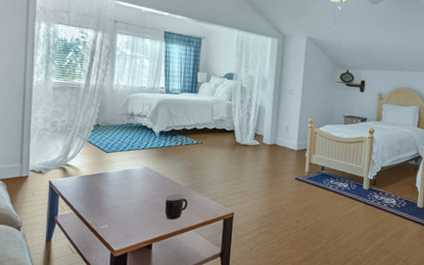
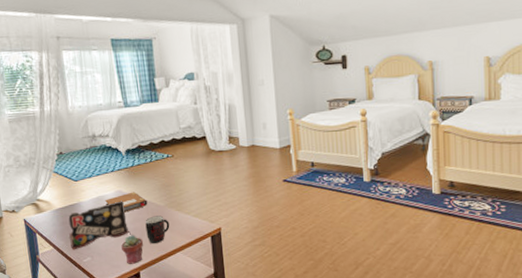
laptop: none [90,176,150,216] -> present [68,201,129,250]
notebook: none [131,170,171,188] -> present [105,192,148,213]
potted succulent: none [139,209,161,236] -> present [121,235,144,264]

